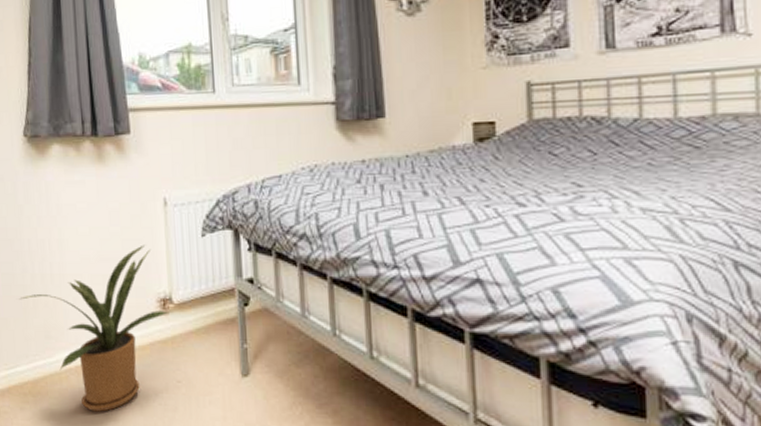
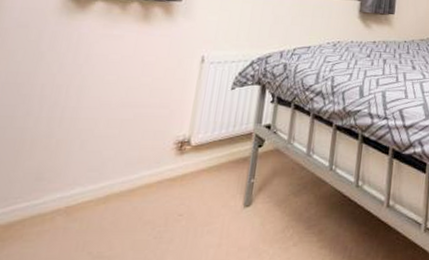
house plant: present [20,244,169,412] -> none [14,94,185,251]

